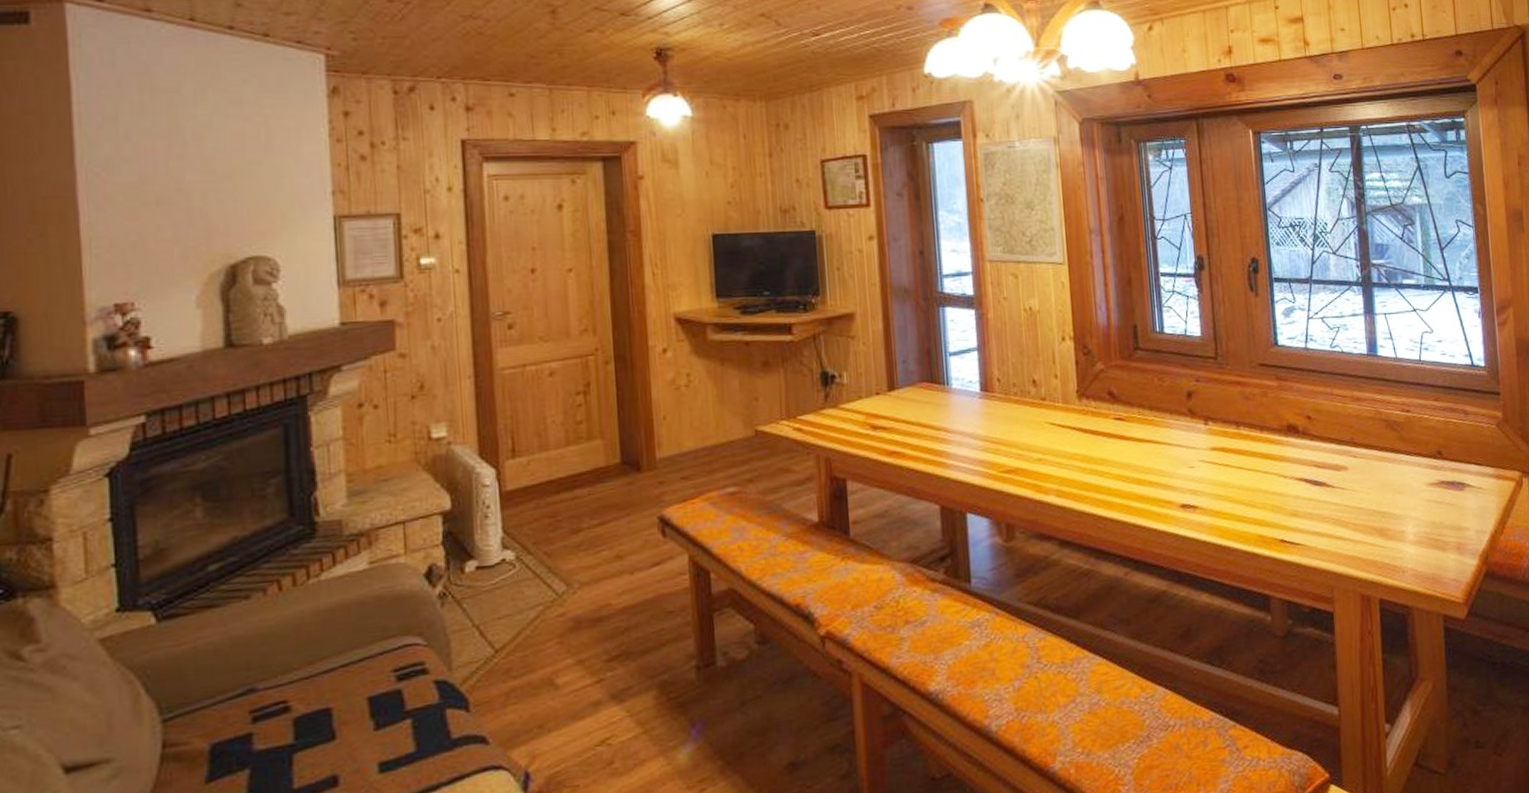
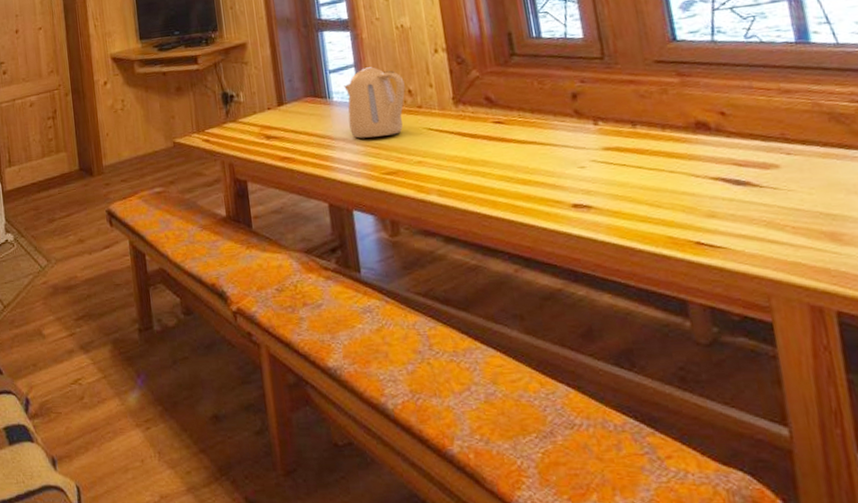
kettle: none [965,352,1030,432] -> present [344,67,405,139]

